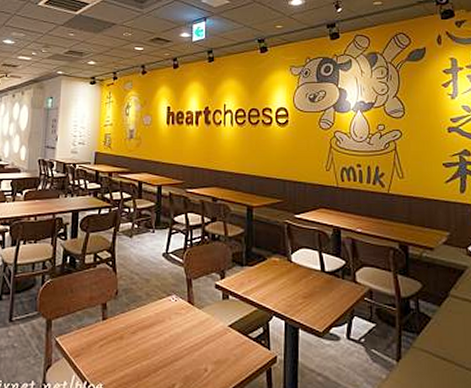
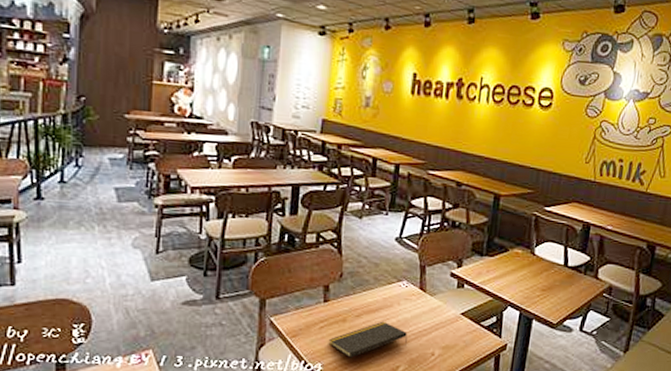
notepad: none [108,337,180,377] -> present [328,321,408,358]

